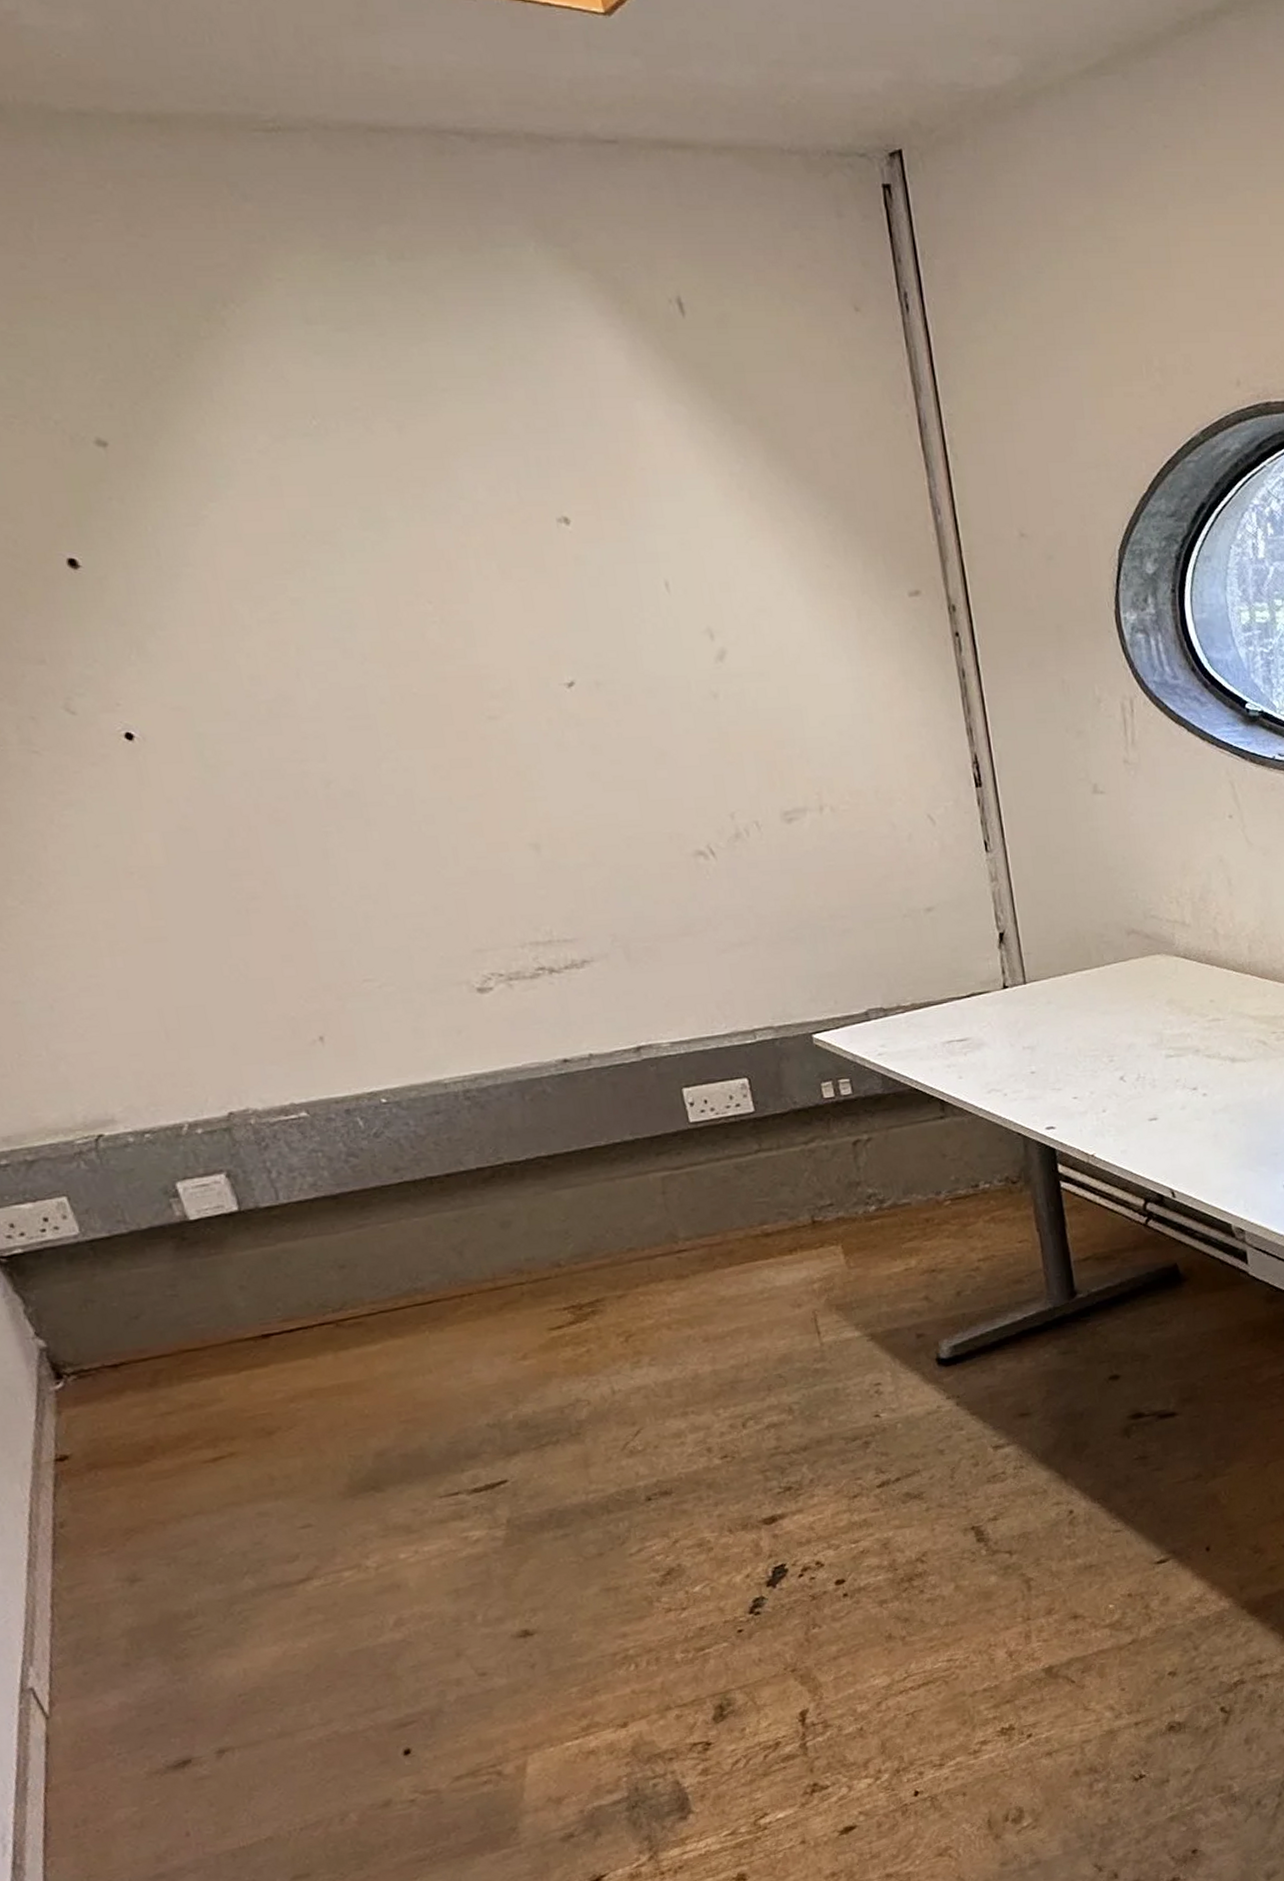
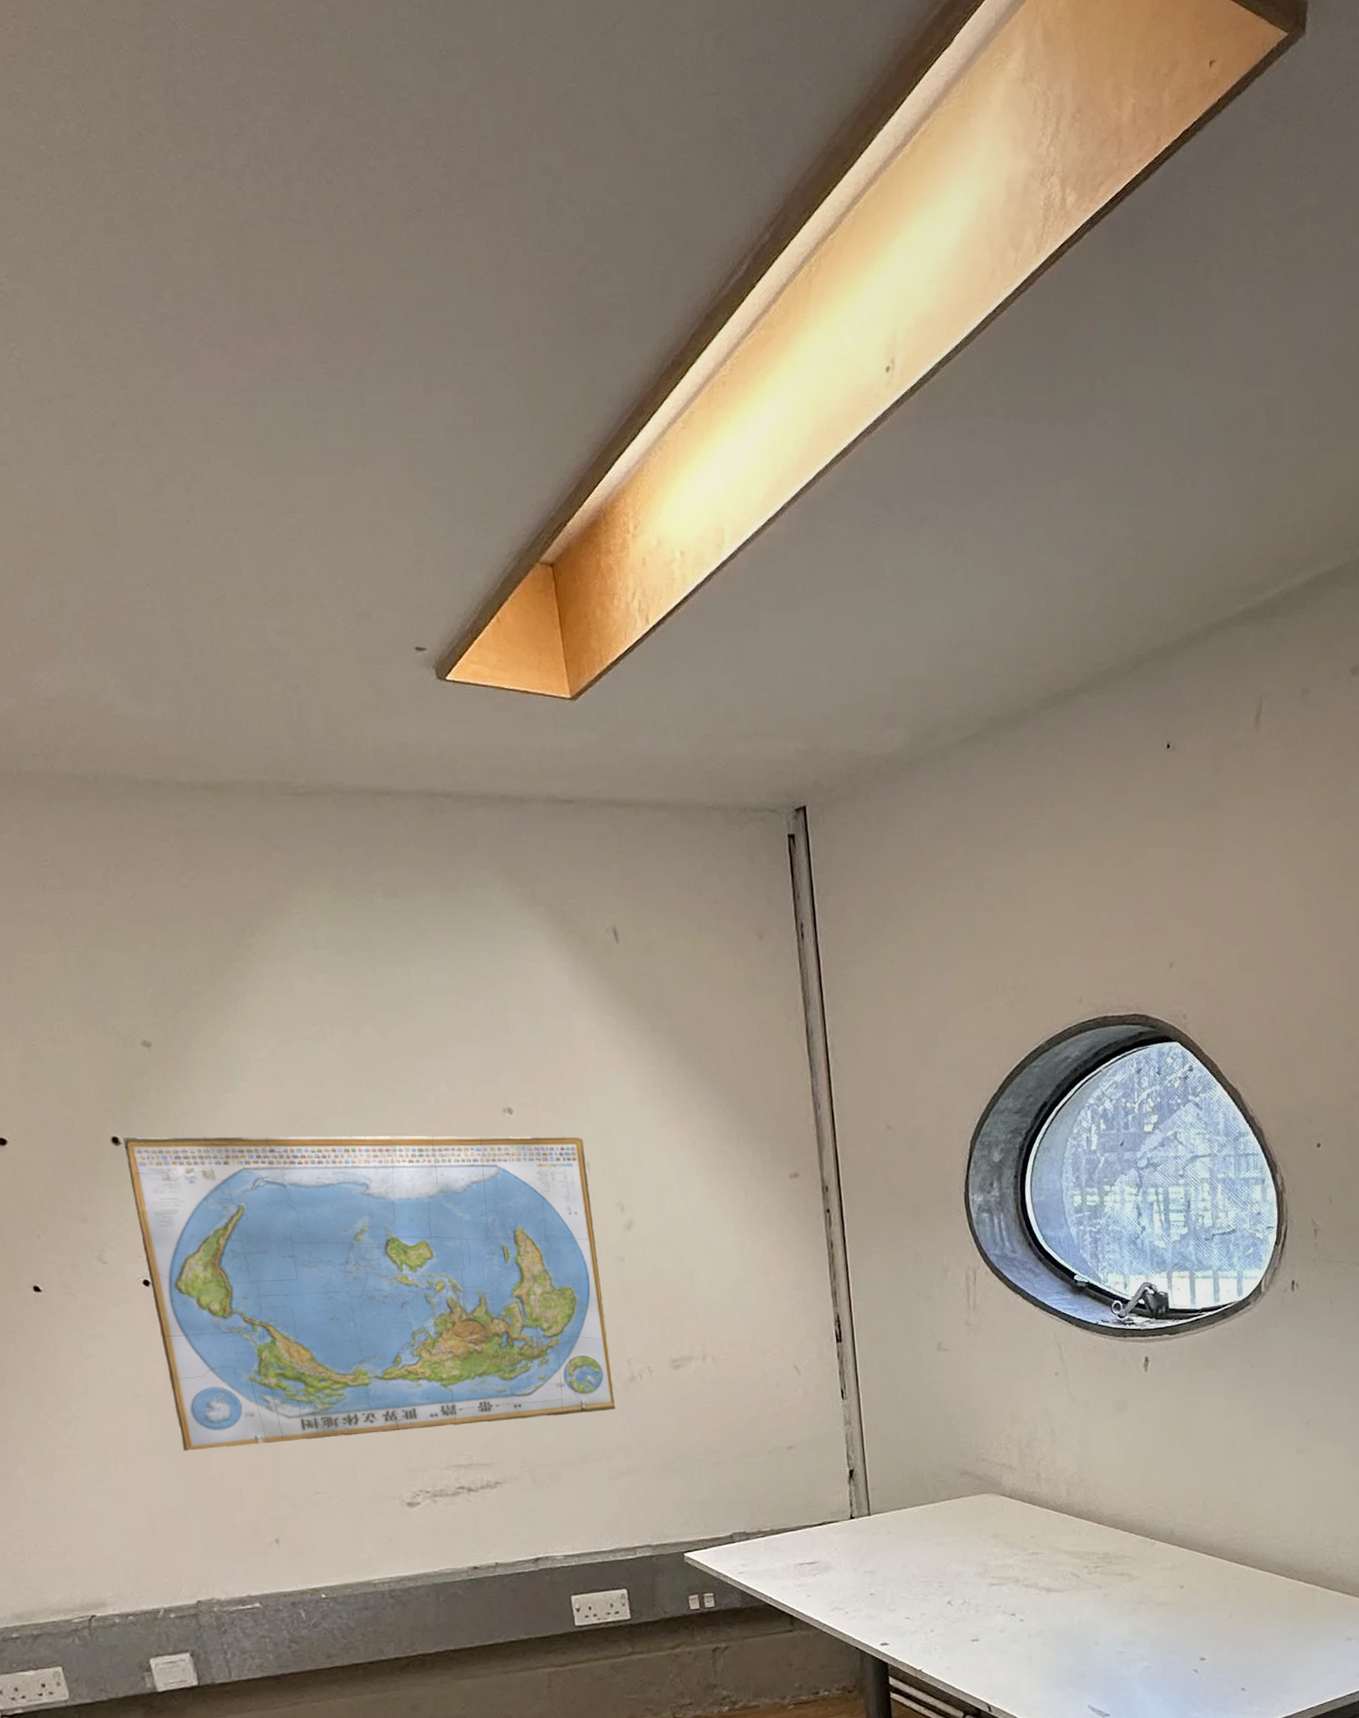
world map: none [81,551,721,937] -> present [122,1135,616,1451]

